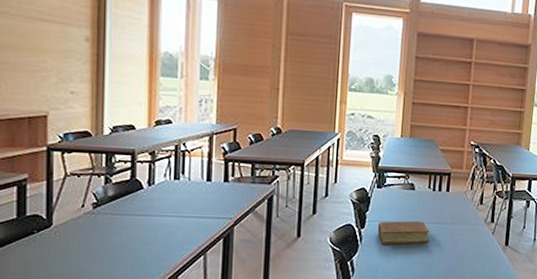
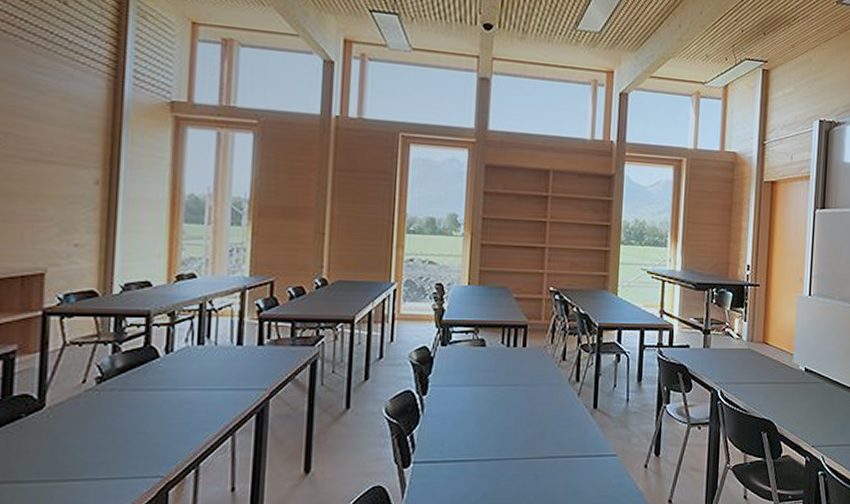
book: present [377,220,430,245] -> none [442,383,505,413]

